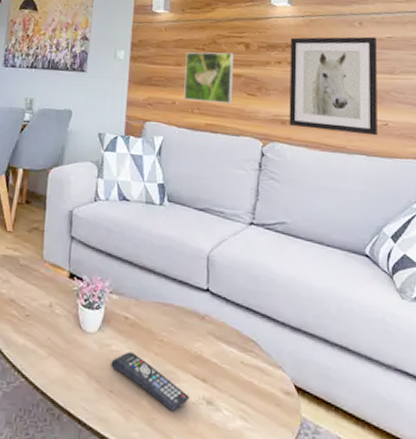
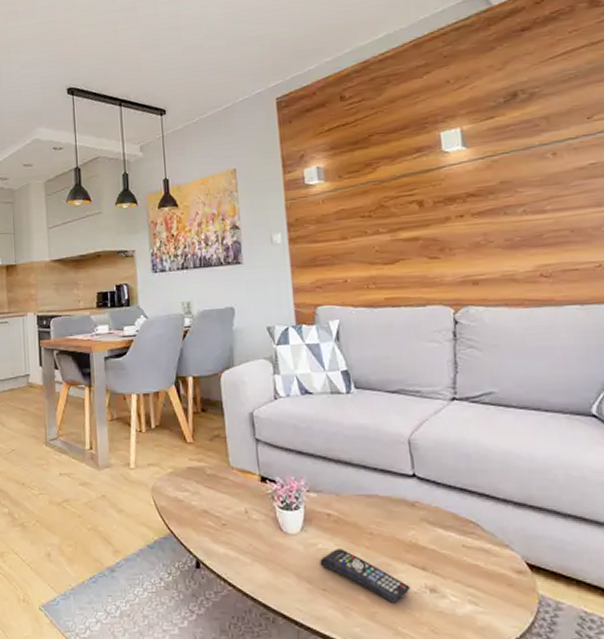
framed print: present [184,52,235,104] -> none [351,214,413,276]
wall art: present [289,36,377,136] -> none [471,166,591,286]

